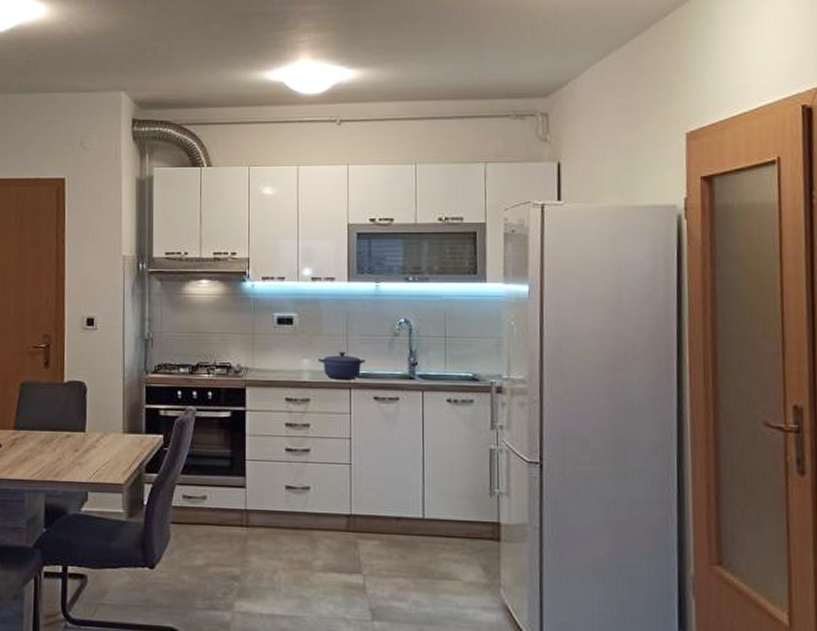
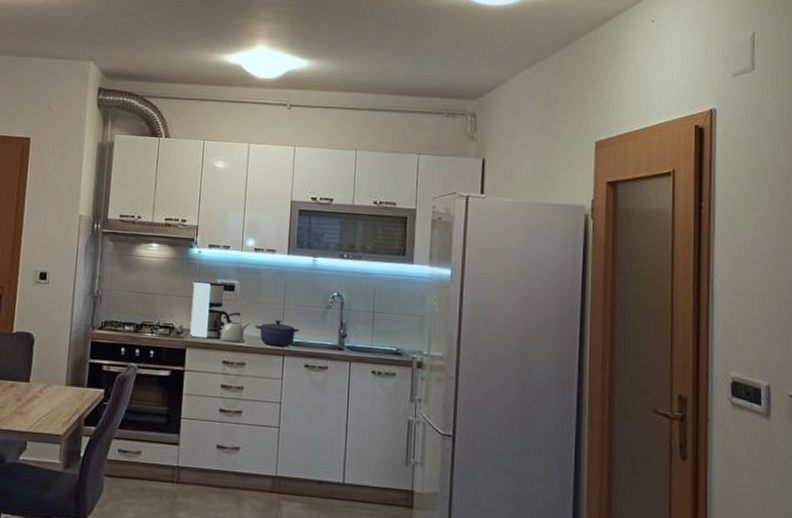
coffee maker: none [248,316,290,376] -> present [190,281,230,339]
kettle: none [278,346,311,378] -> present [217,312,250,343]

